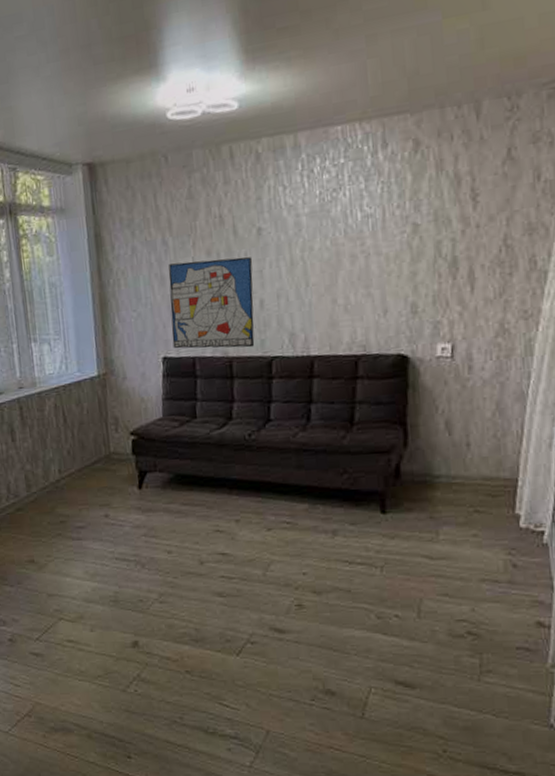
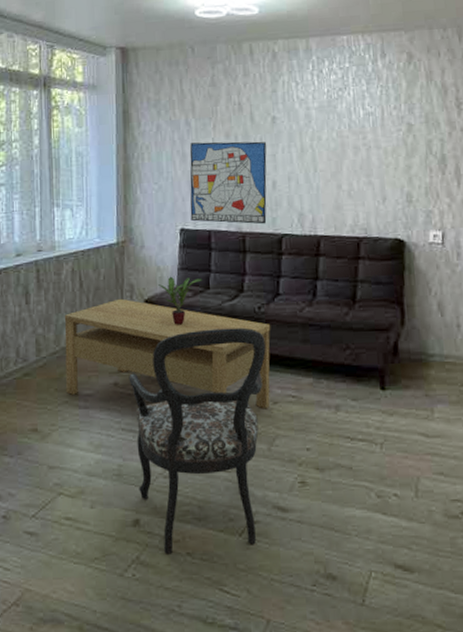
coffee table: none [50,432,264,536] -> present [64,298,271,409]
armchair: none [119,455,258,672] -> present [129,327,266,554]
potted plant: none [143,406,189,456] -> present [158,276,203,325]

